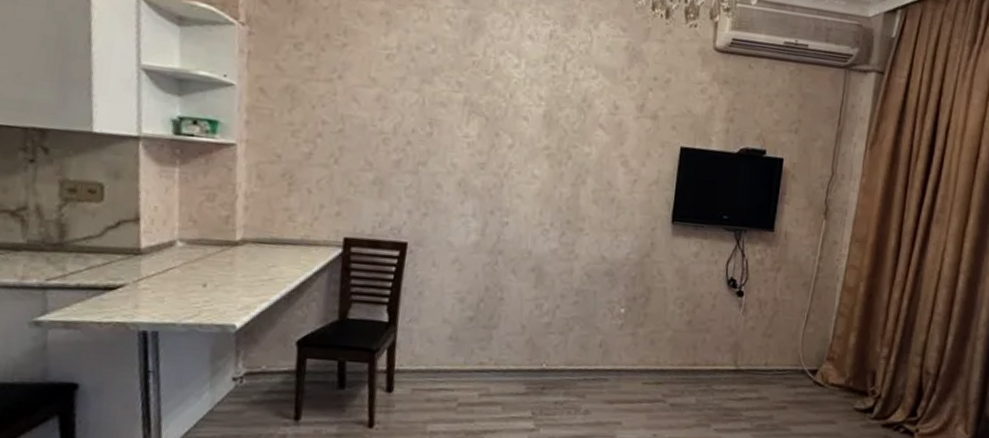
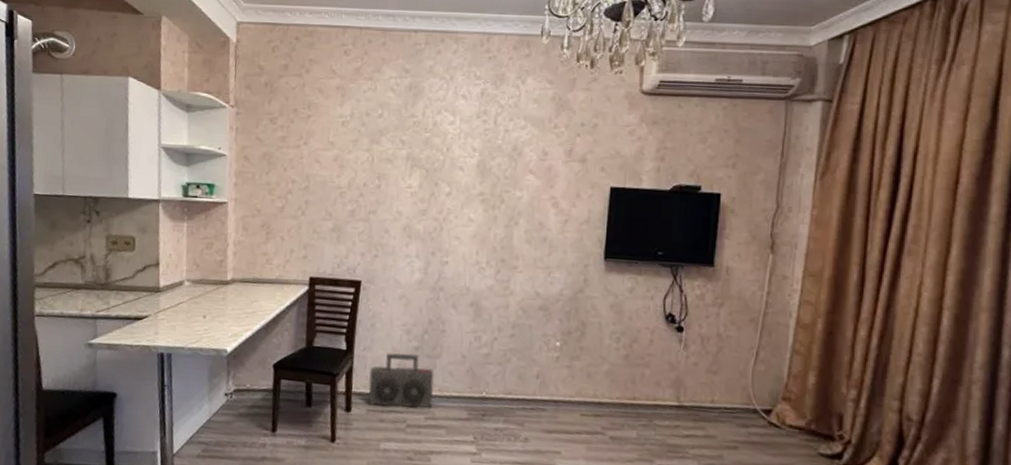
speaker: none [413,324,490,385] -> present [367,353,434,409]

